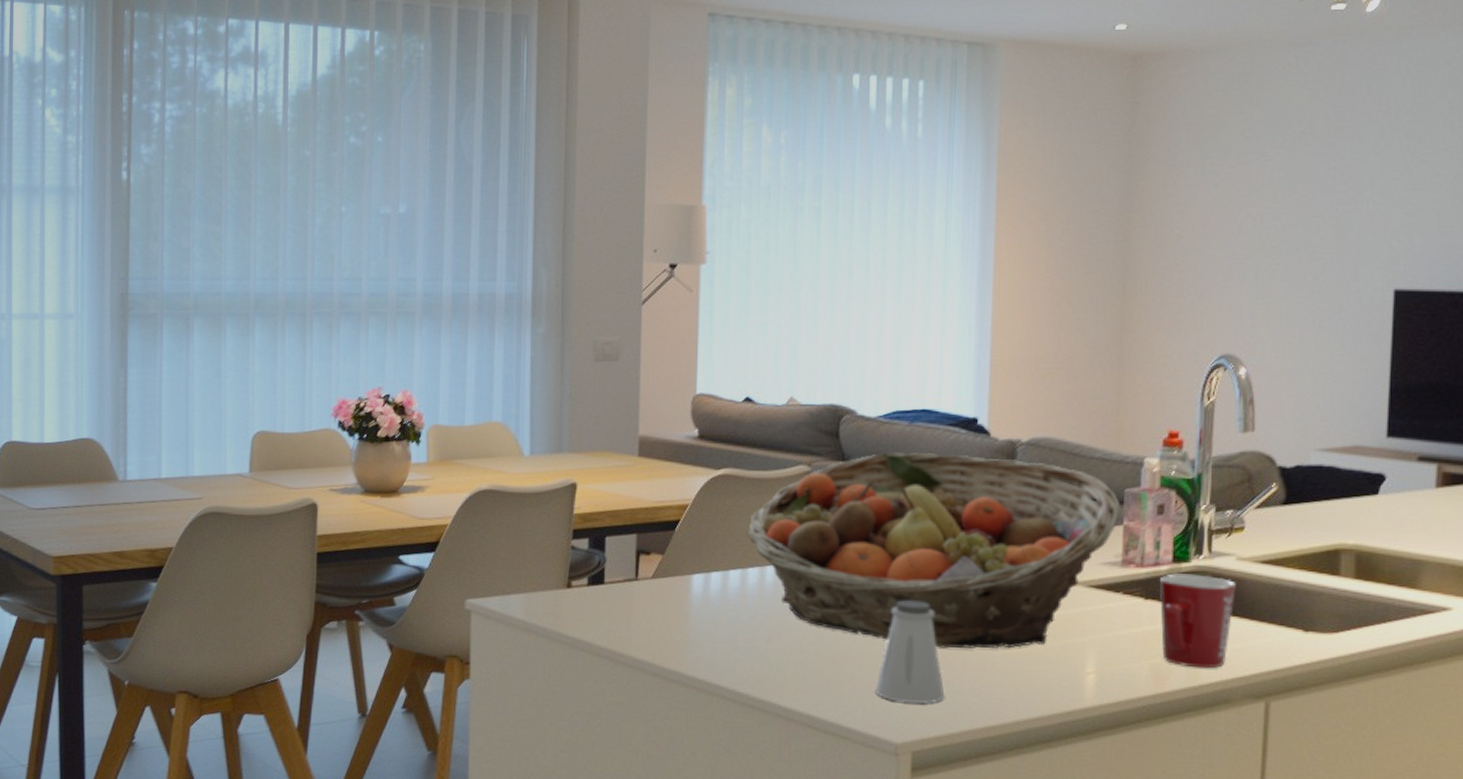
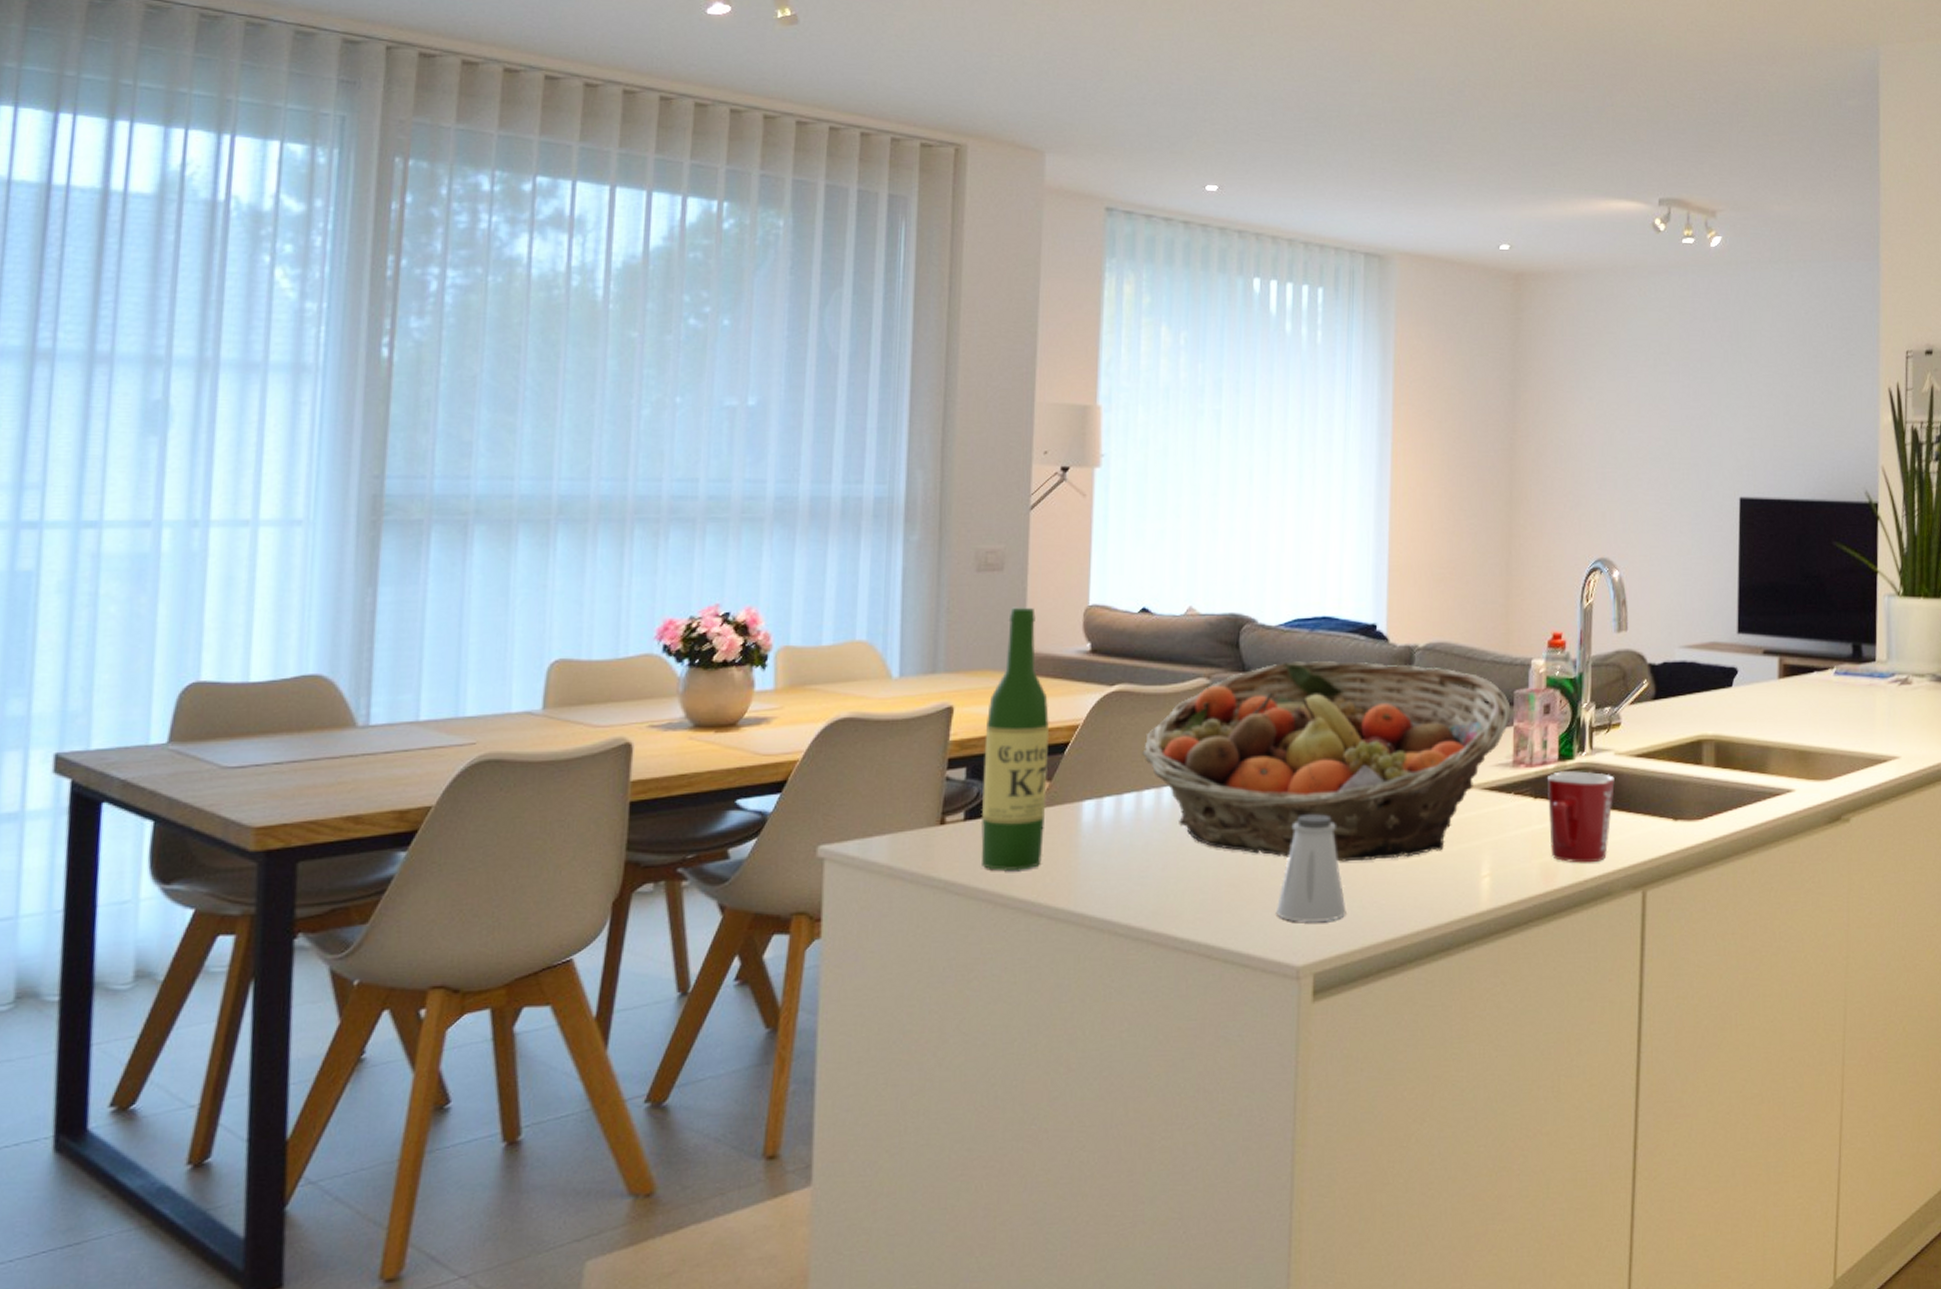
wine bottle: none [602,394,662,634] -> present [980,607,1050,871]

